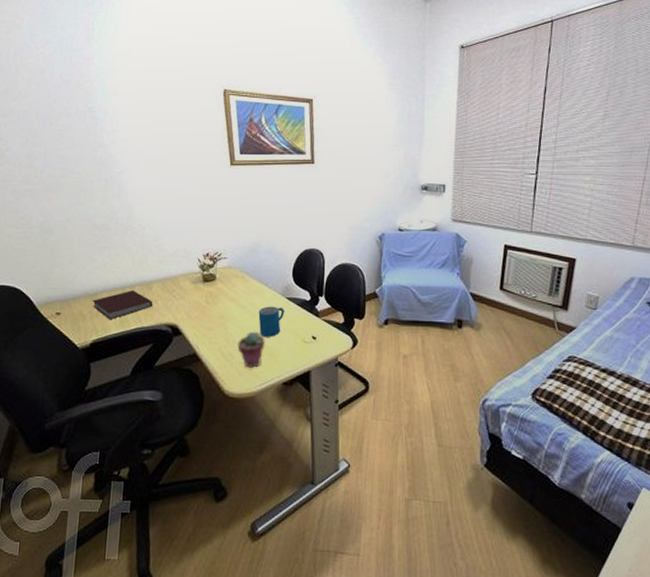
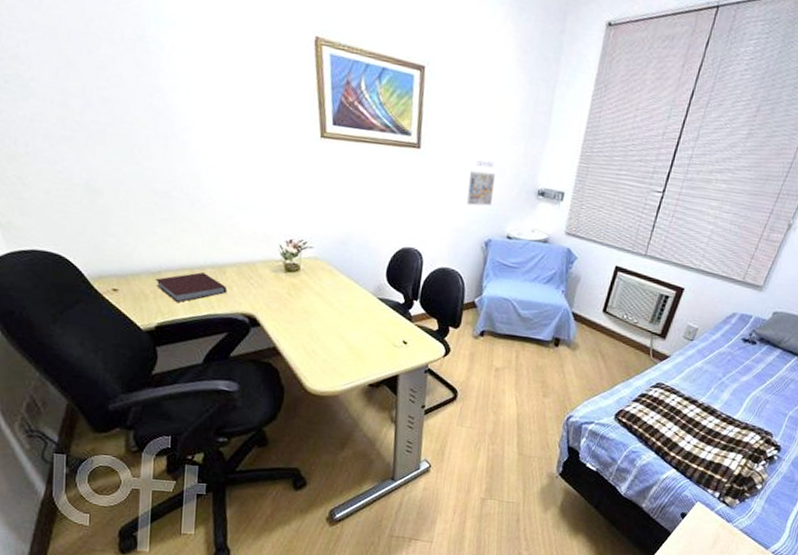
potted succulent: present [237,331,266,368] -> none [322,329,354,367]
mug: present [258,306,285,337] -> none [346,305,375,338]
calendar: none [359,167,382,206] -> present [467,160,496,206]

